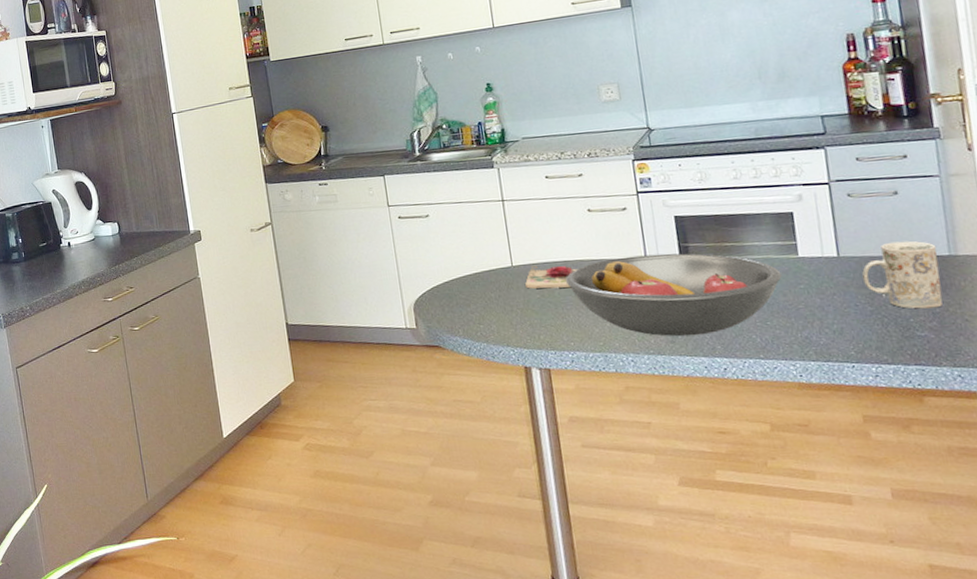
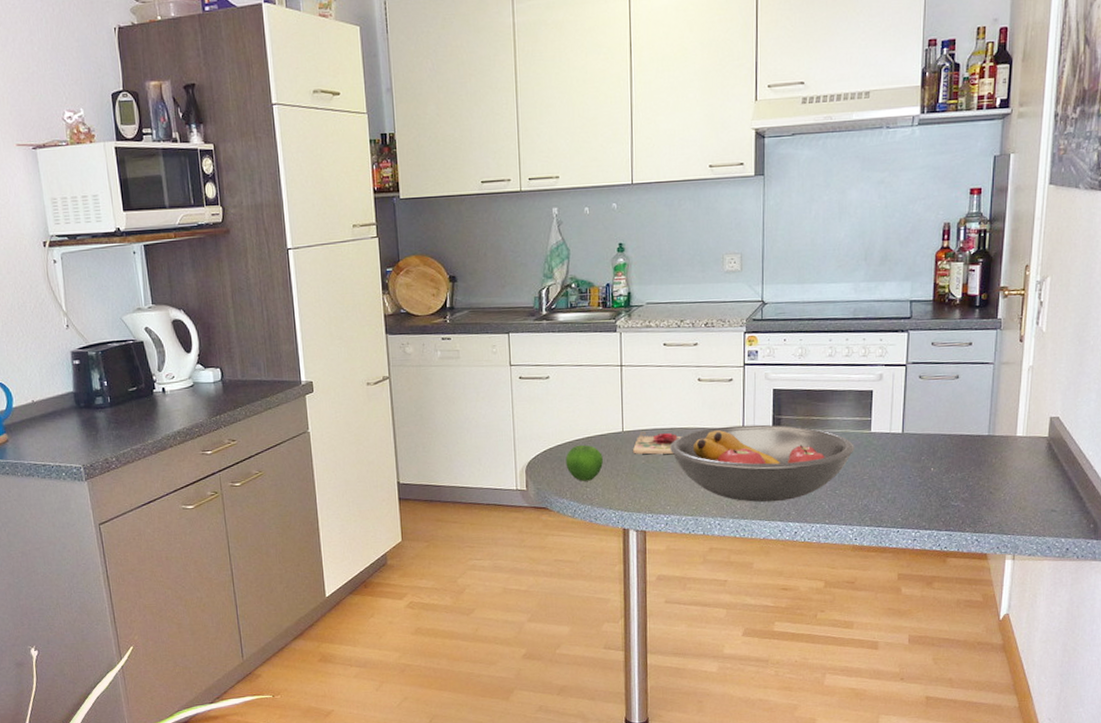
apple: none [454,281,495,318] -> present [565,444,603,481]
mug: present [862,240,943,309] -> none [918,421,980,482]

